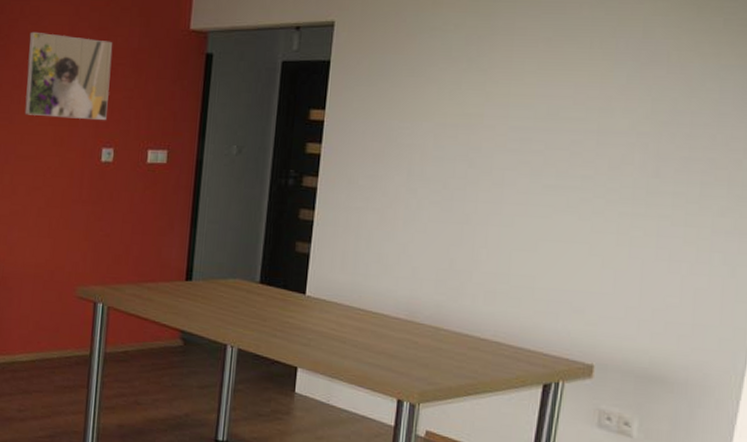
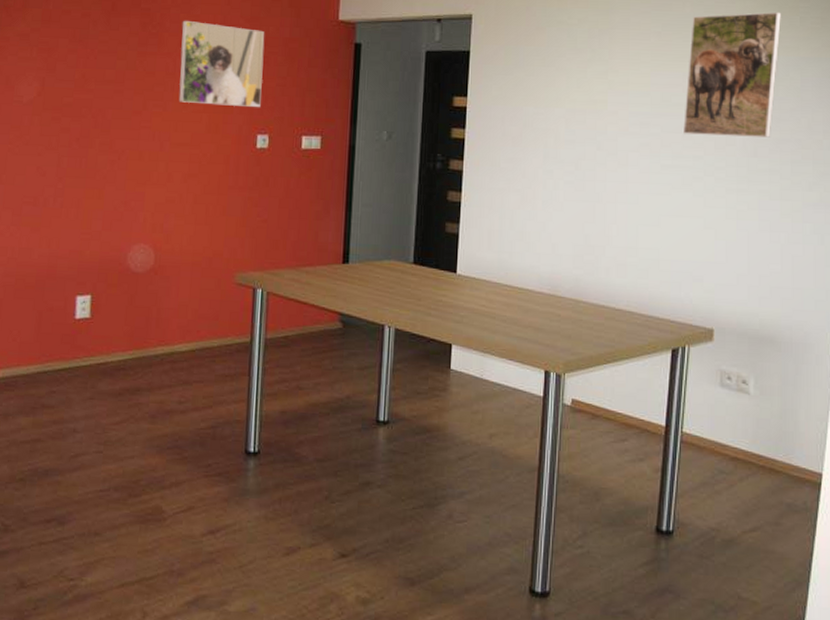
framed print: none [571,13,700,156] -> present [683,12,781,138]

